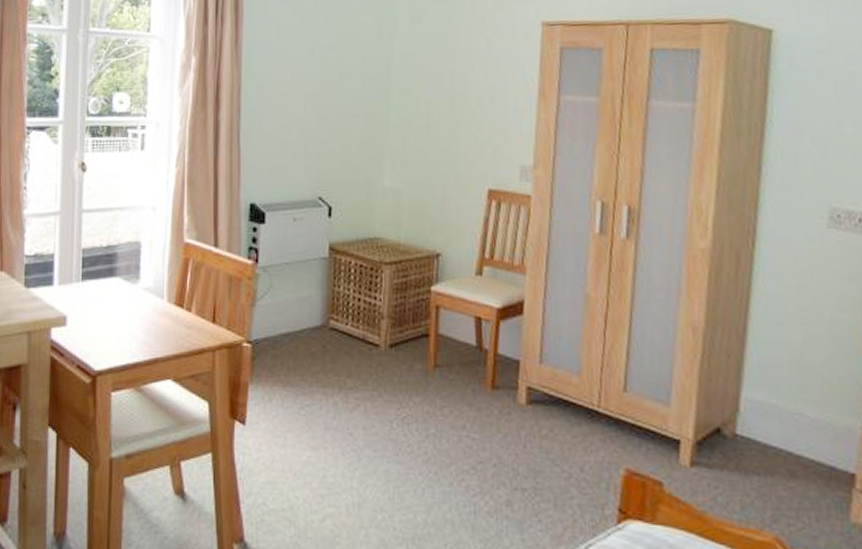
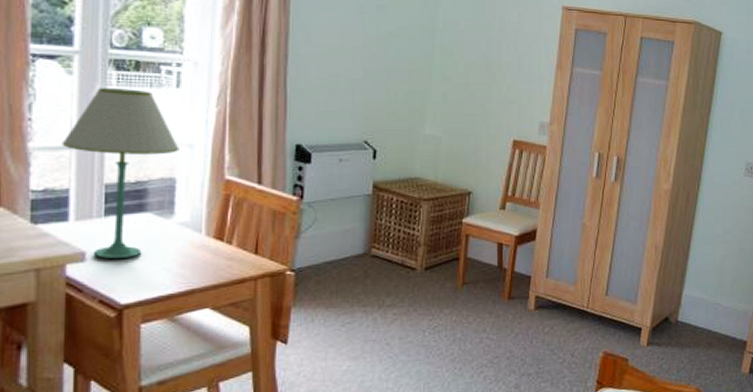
table lamp: none [48,154,144,325] -> present [61,88,180,260]

